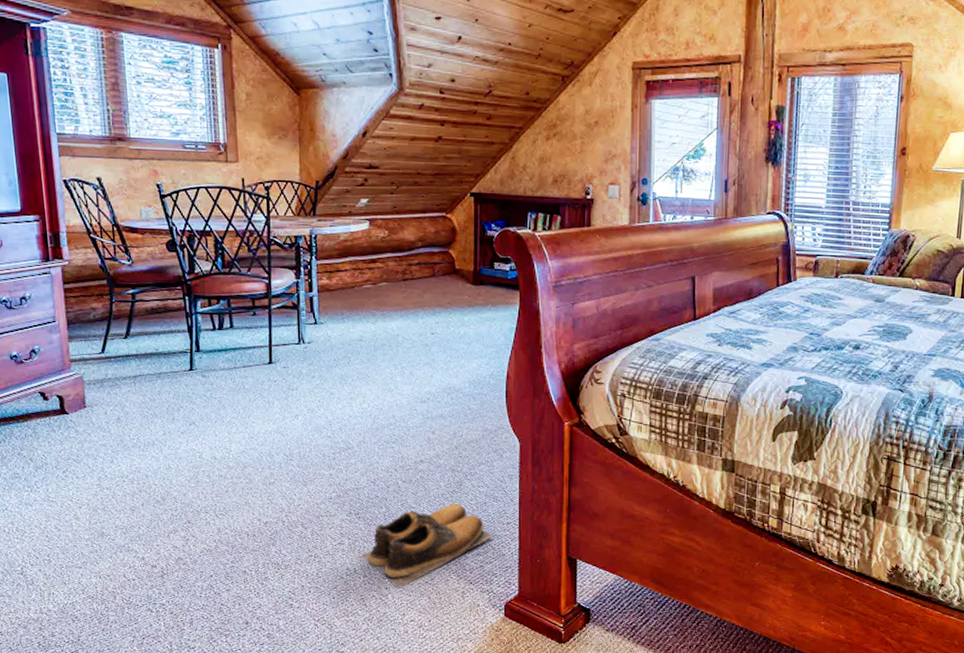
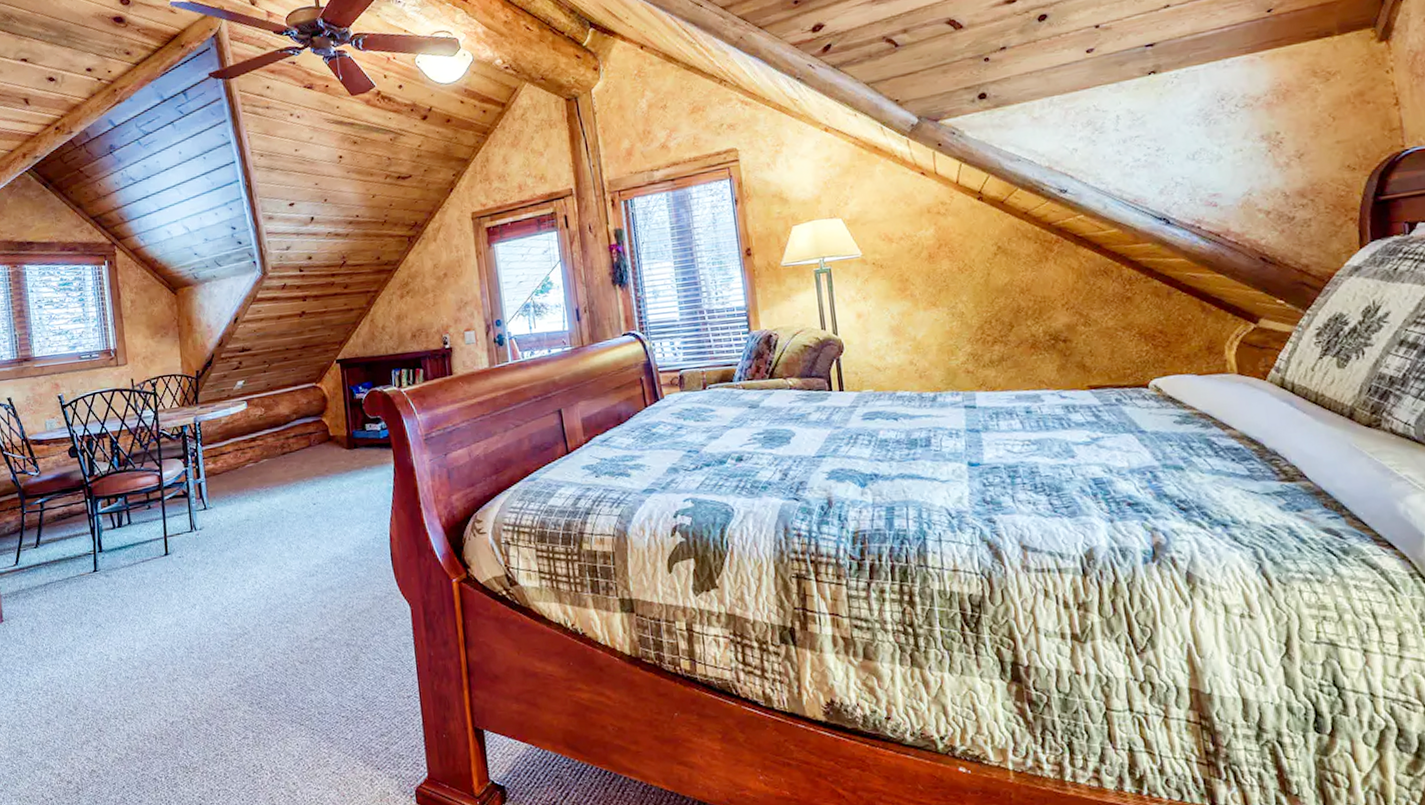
shoes: present [354,503,494,588] -> none [259,681,396,782]

